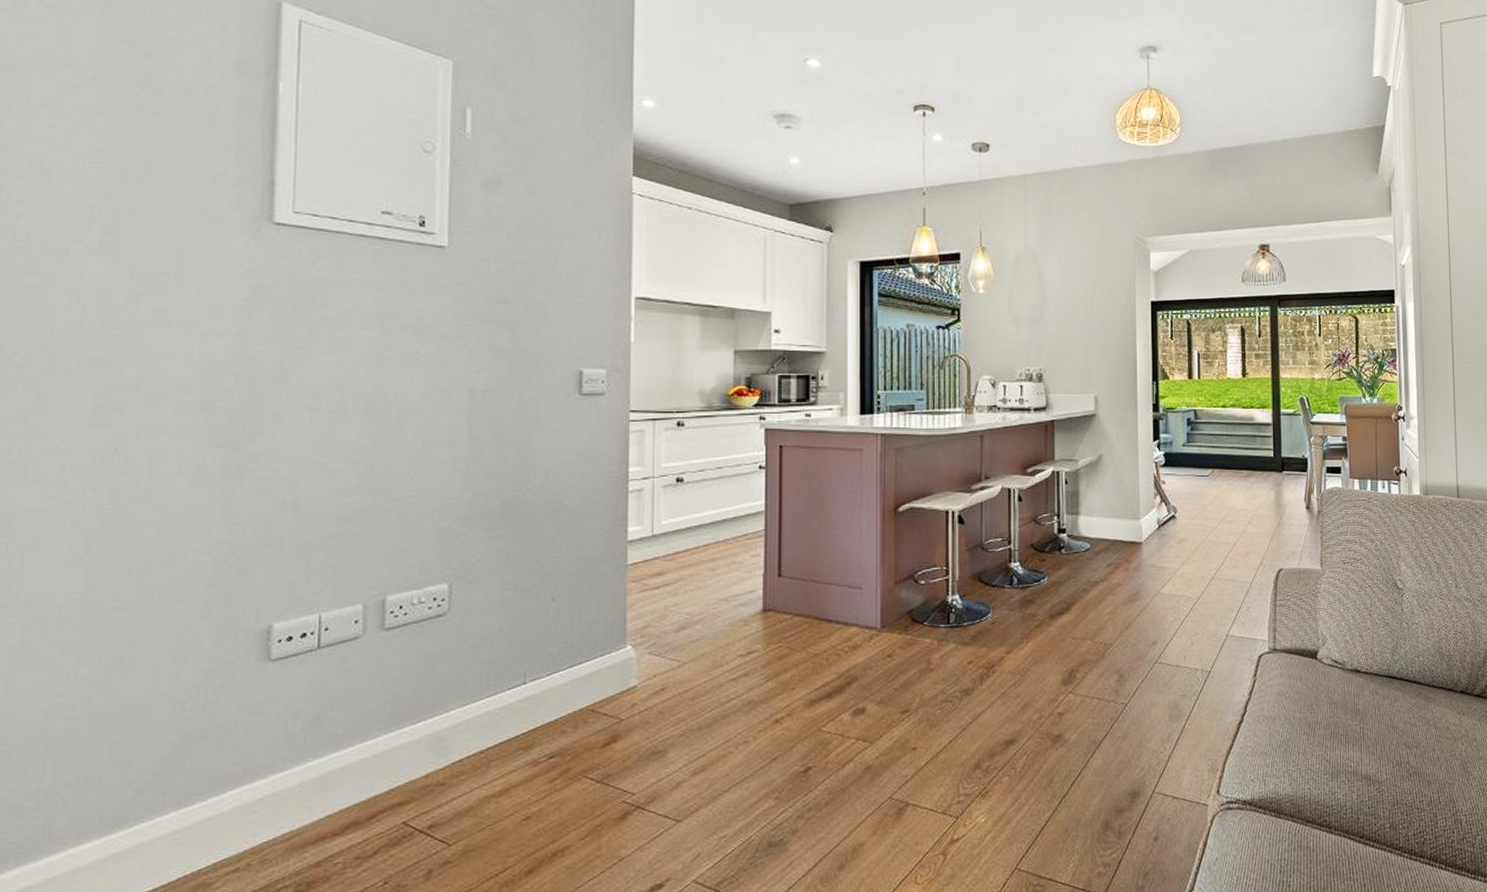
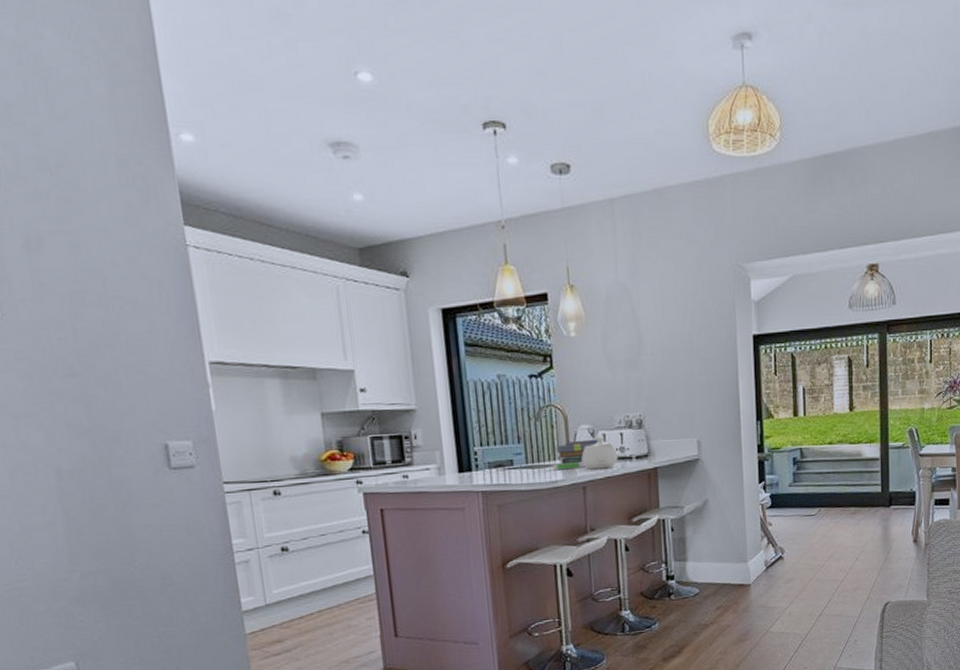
books: none [952,390,998,418] -> present [552,439,598,471]
teapot: none [981,388,1017,419] -> present [581,437,618,470]

